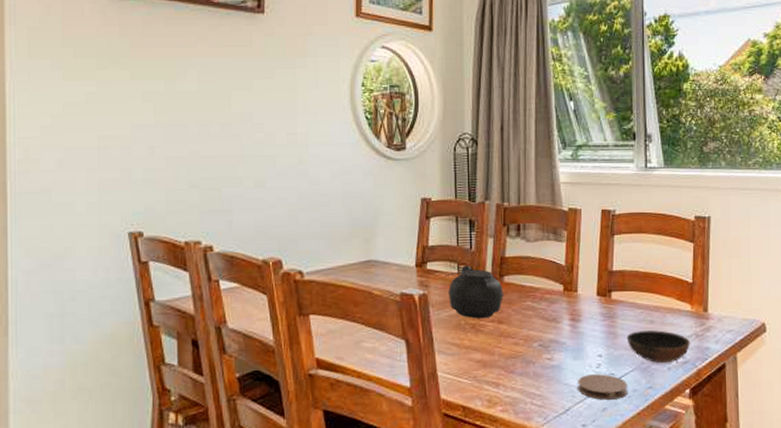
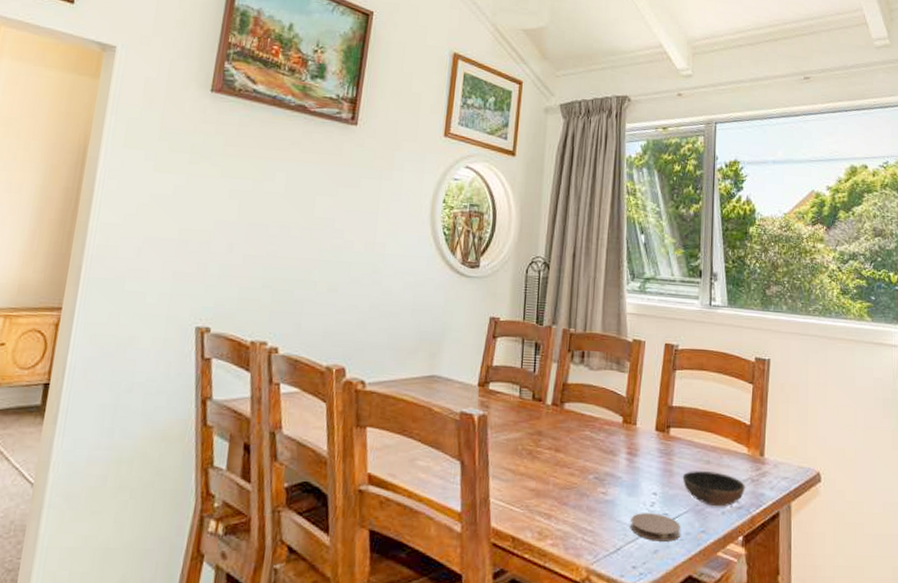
teapot: present [444,265,503,319] -> none [506,389,563,446]

